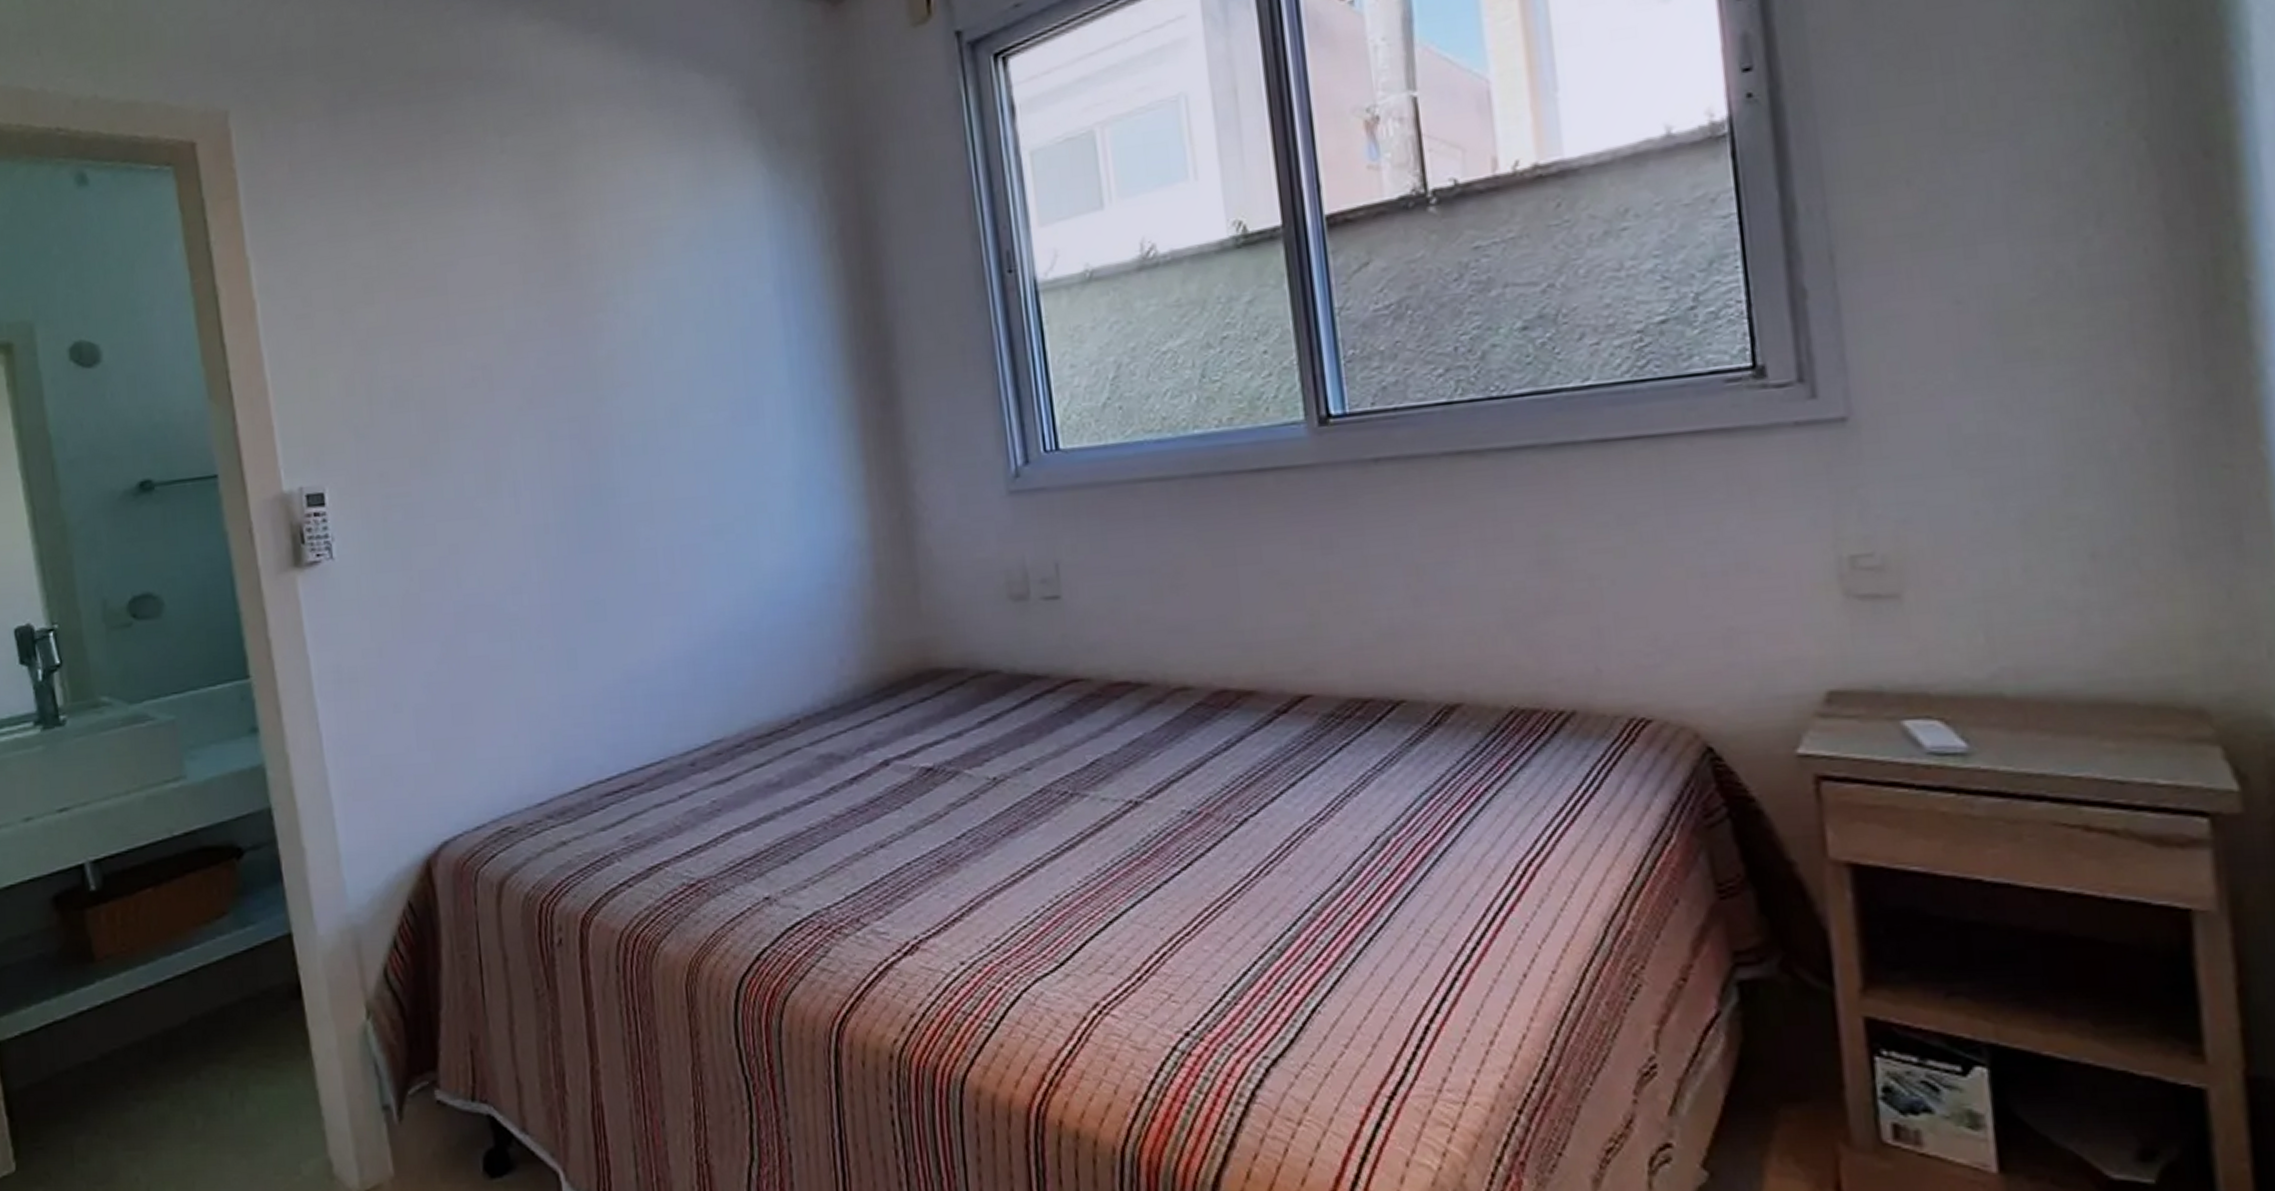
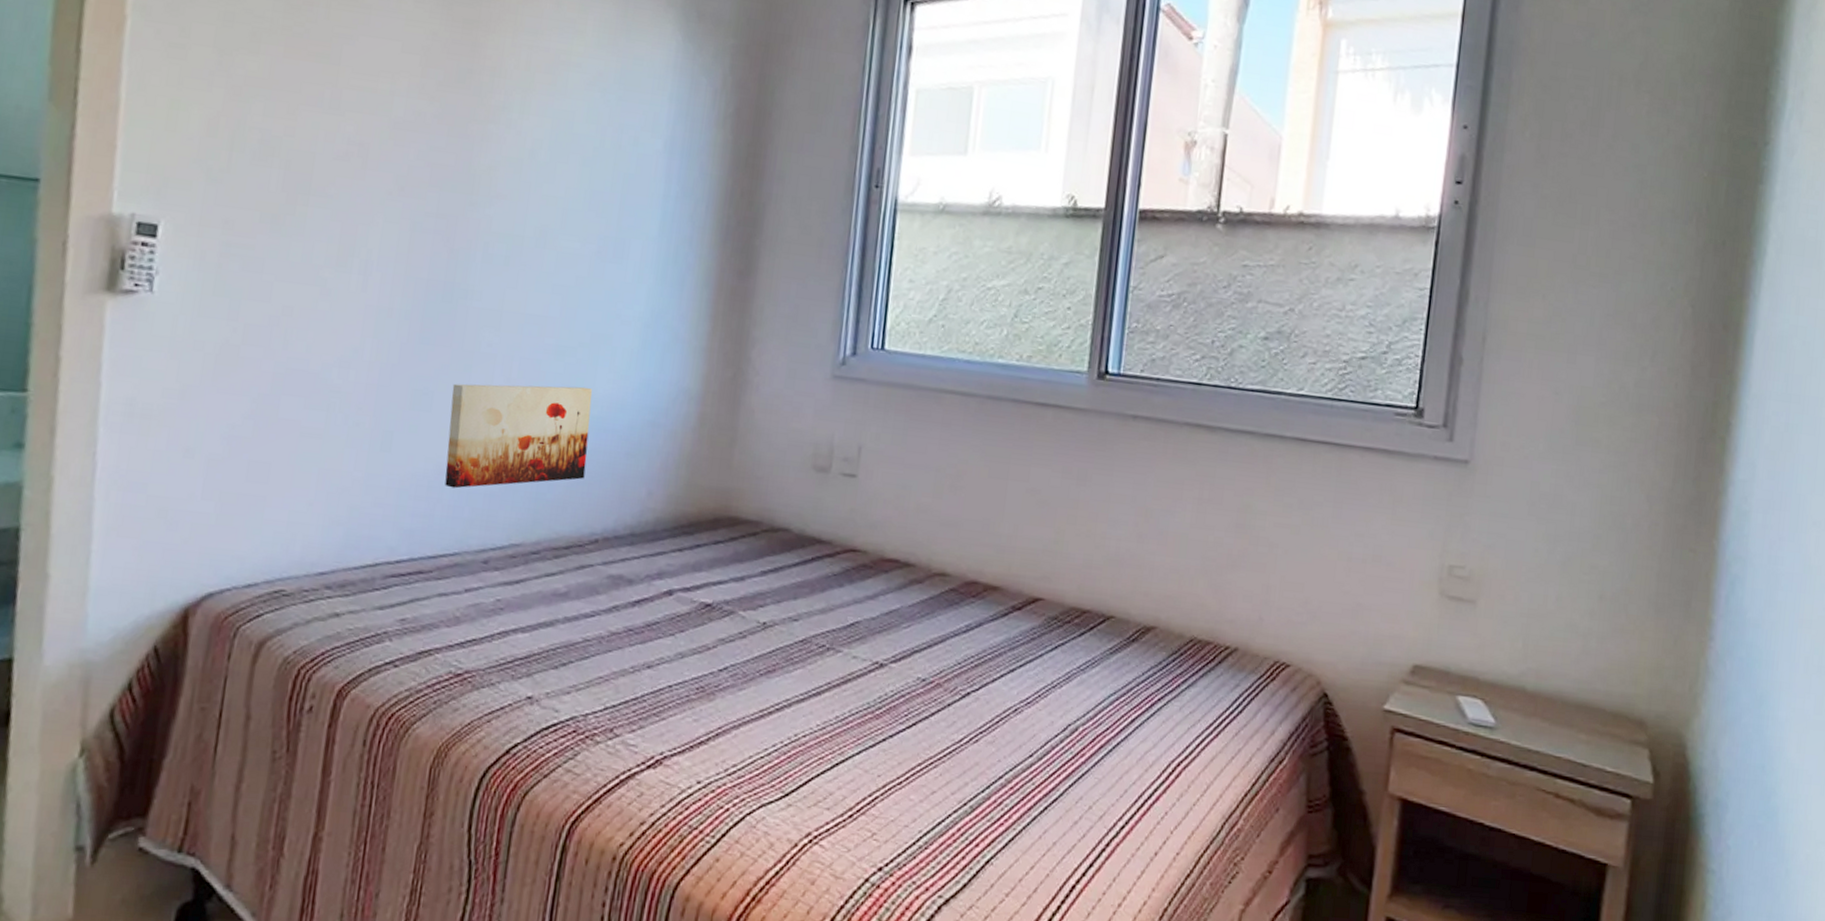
wall art: none [621,561,771,694] -> present [445,383,593,489]

